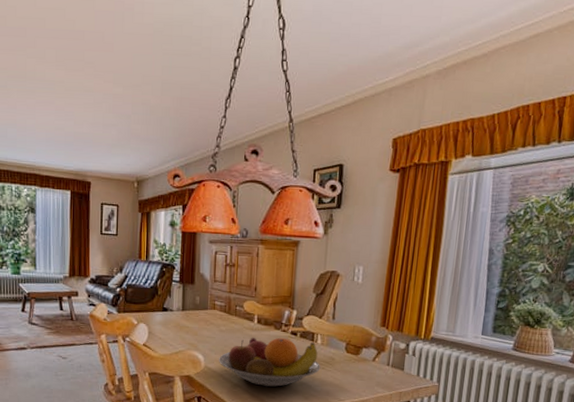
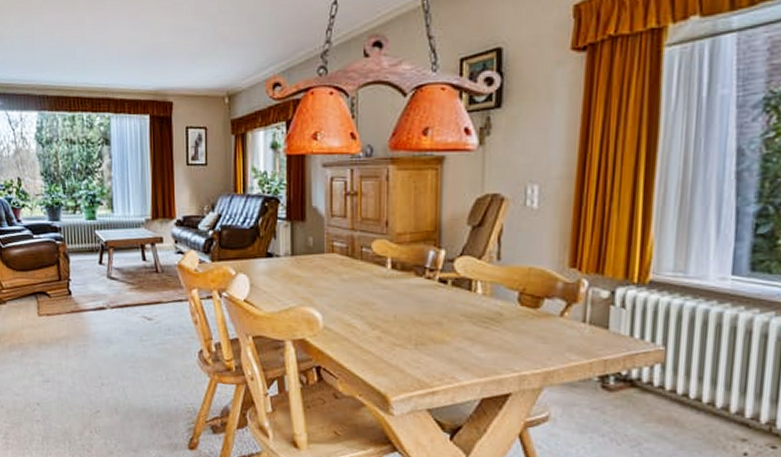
fruit bowl: present [219,337,320,387] -> none [342,286,483,353]

